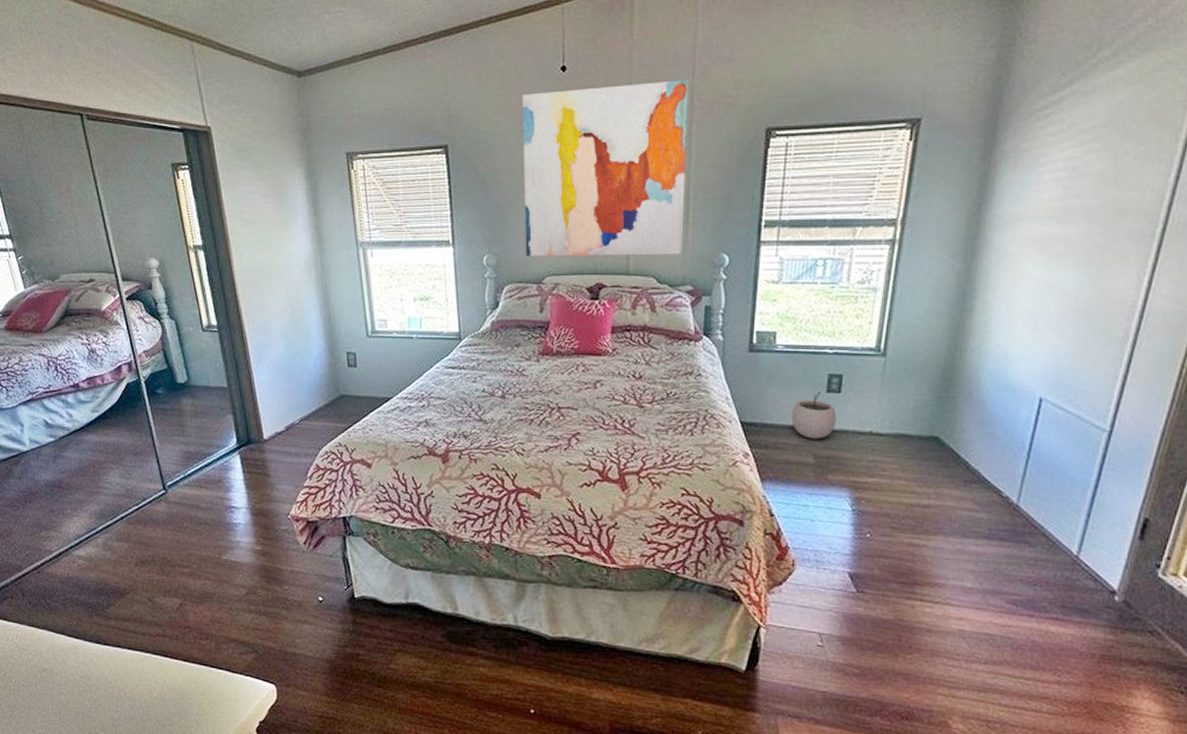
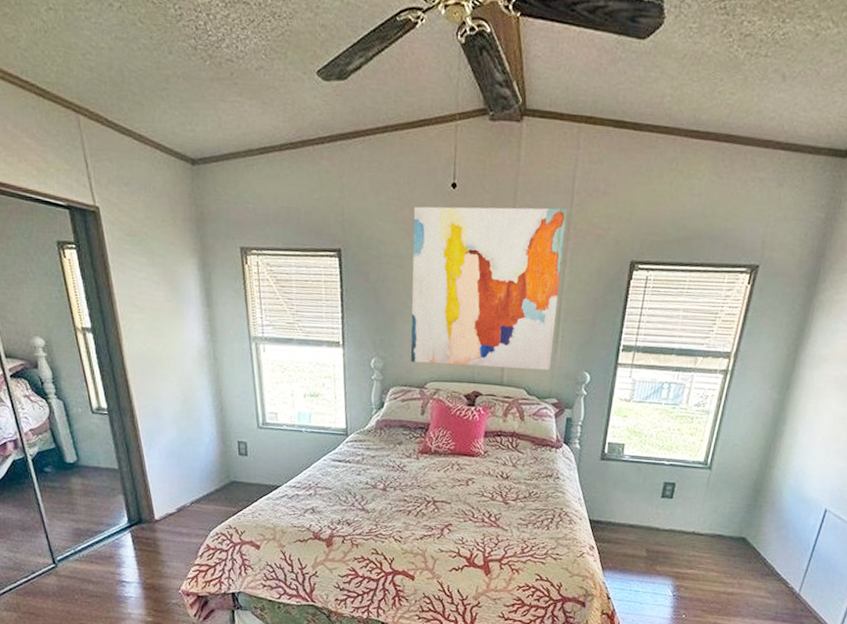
plant pot: present [791,390,837,439] -> none [631,496,668,537]

